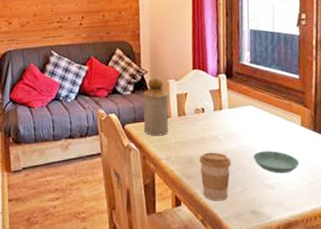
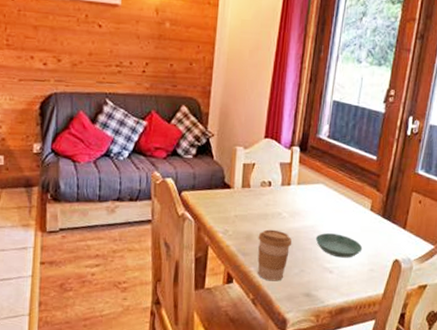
bottle: present [143,77,169,136] -> none [202,142,234,208]

